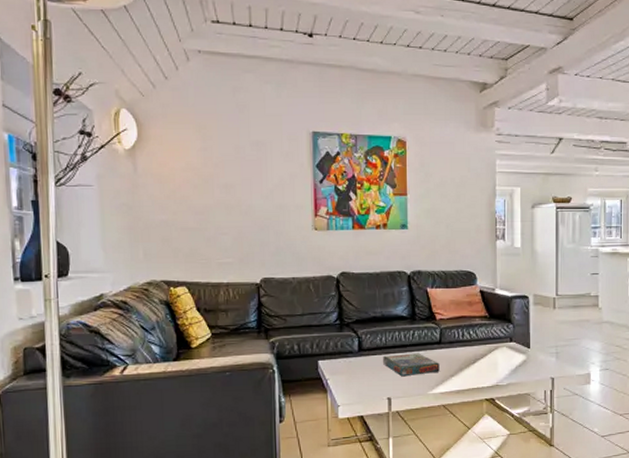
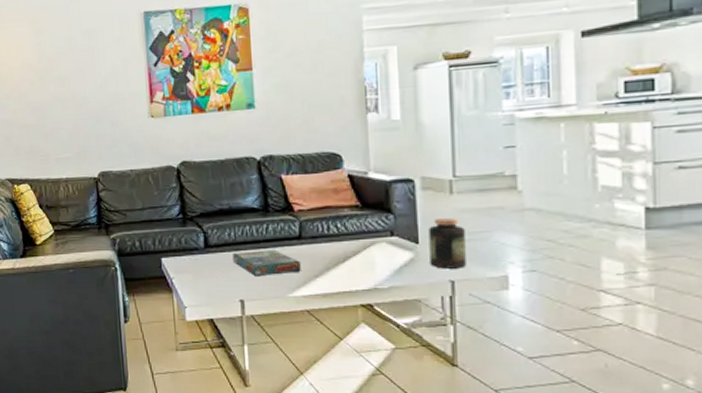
jar: none [537,328,563,368] -> present [428,218,466,269]

